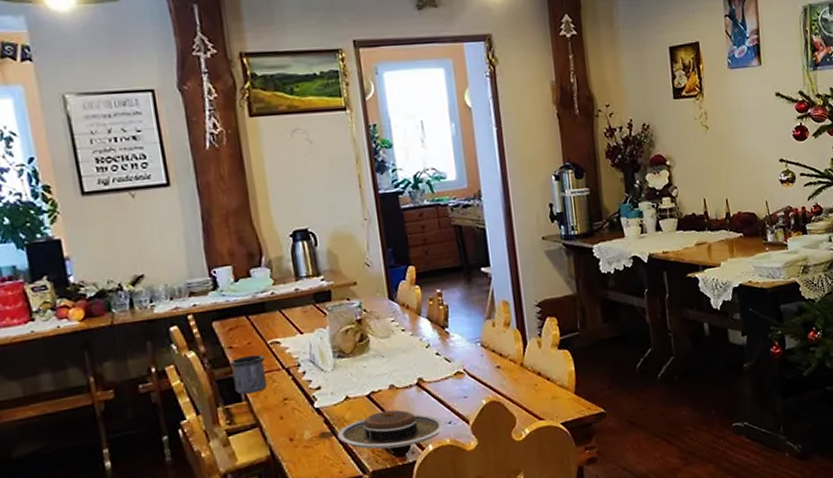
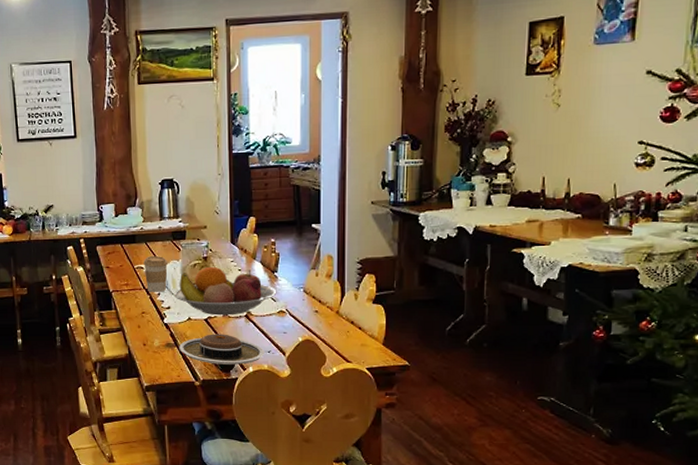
mug: present [229,354,268,395] -> none [106,275,131,305]
coffee cup: none [279,325,314,372] -> present [143,256,168,292]
fruit bowl: none [324,328,451,389] -> present [174,266,277,316]

